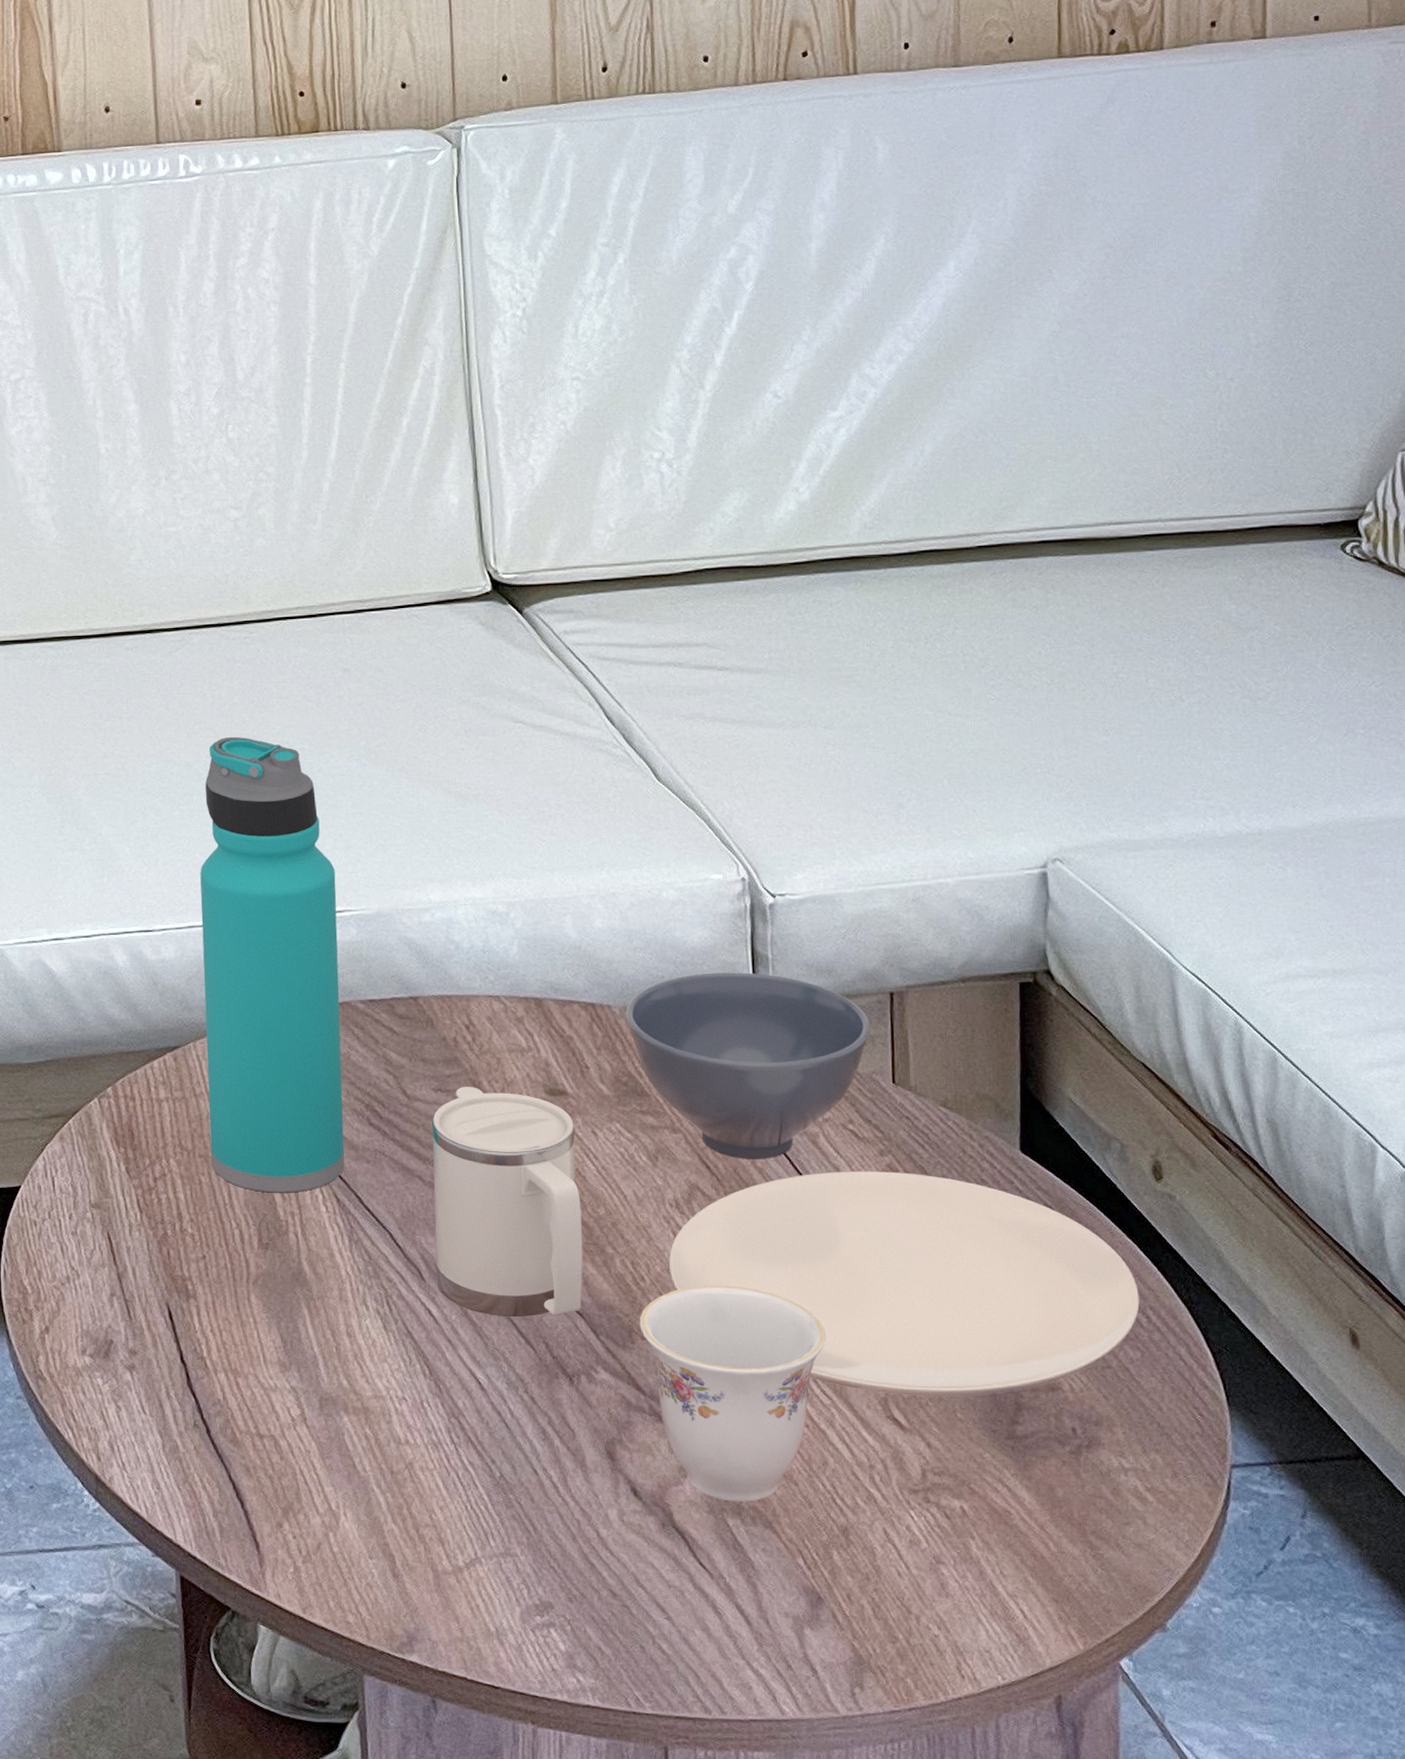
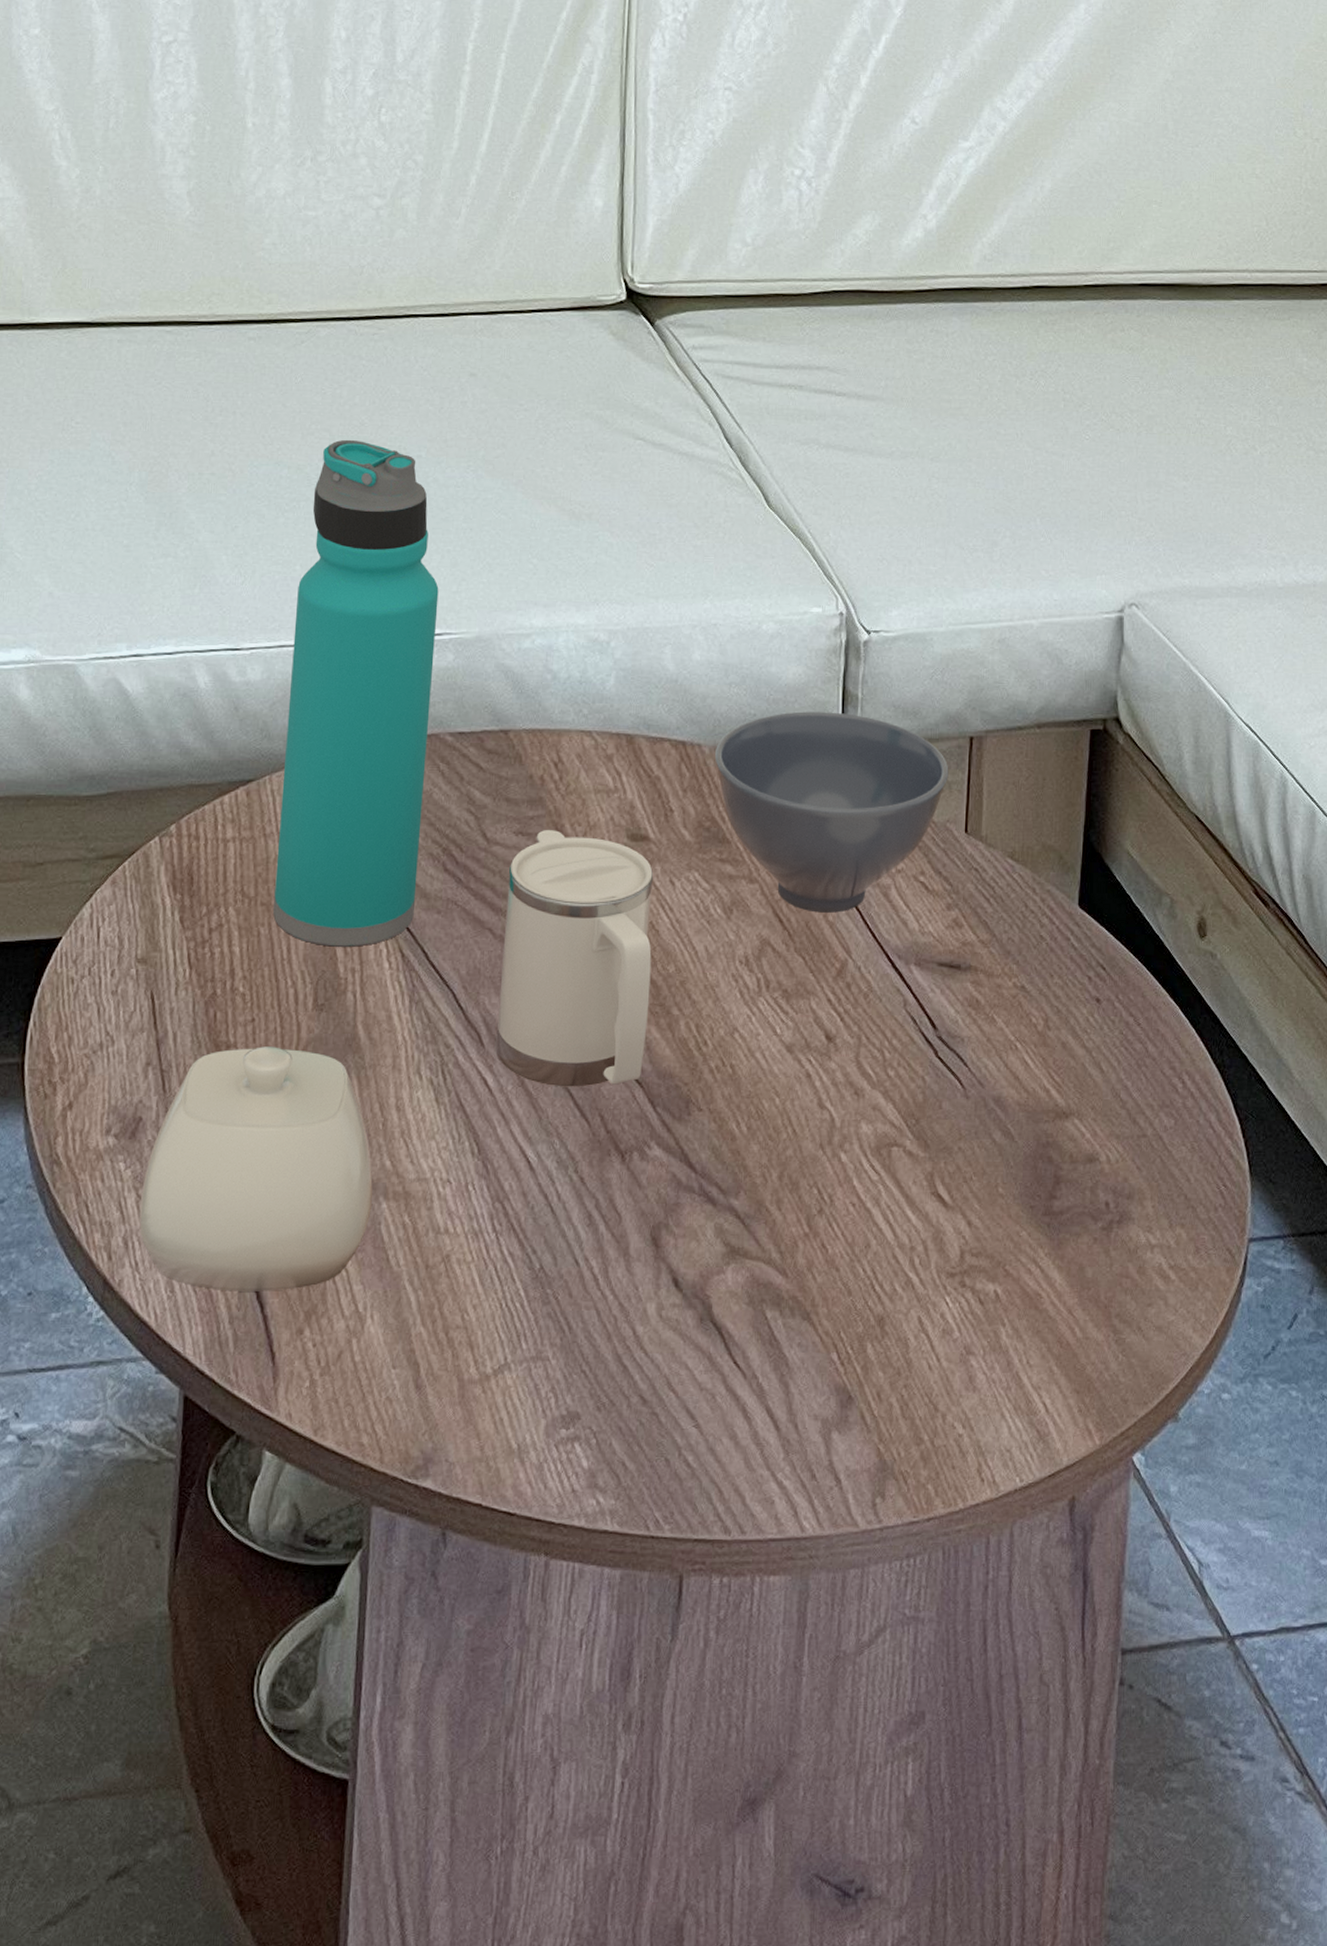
sugar bowl: none [120,1280,334,1490] -> present [138,1046,373,1291]
teacup: present [639,1285,827,1502] -> none [697,1050,881,1291]
plate: present [668,1171,1140,1397] -> none [732,926,1177,1170]

